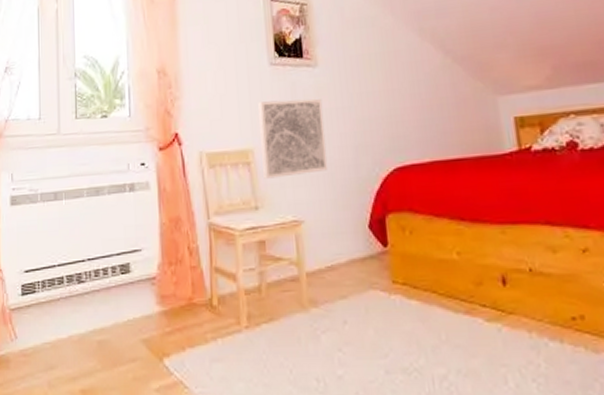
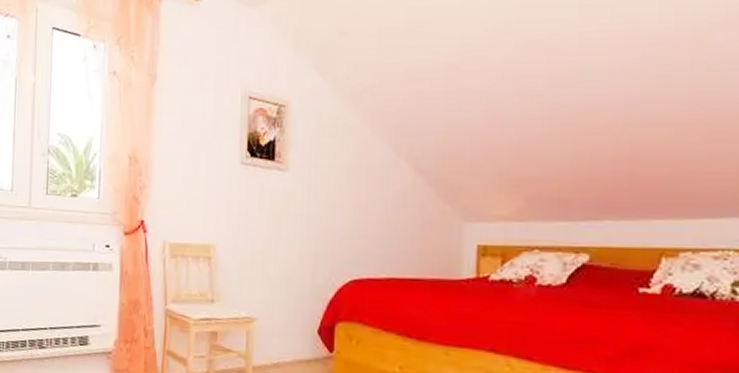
wall art: present [258,98,328,179] -> none [222,200,288,276]

